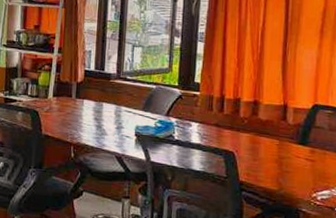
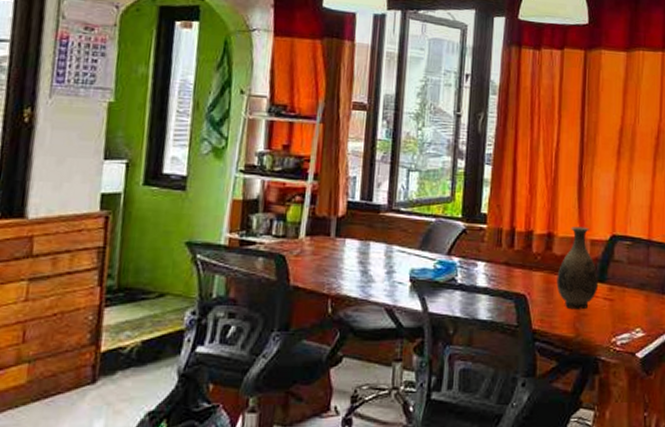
vase: none [261,96,301,168] -> present [556,226,599,310]

